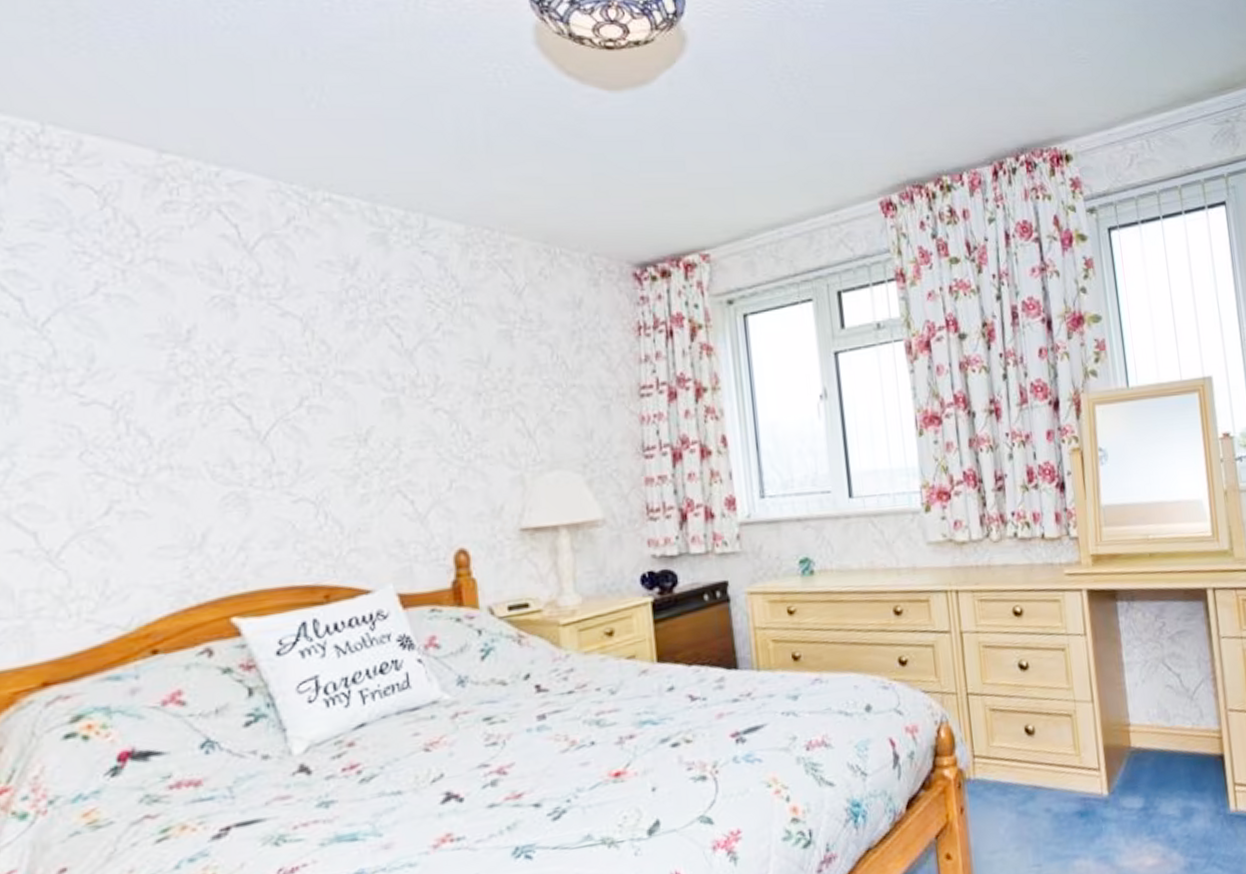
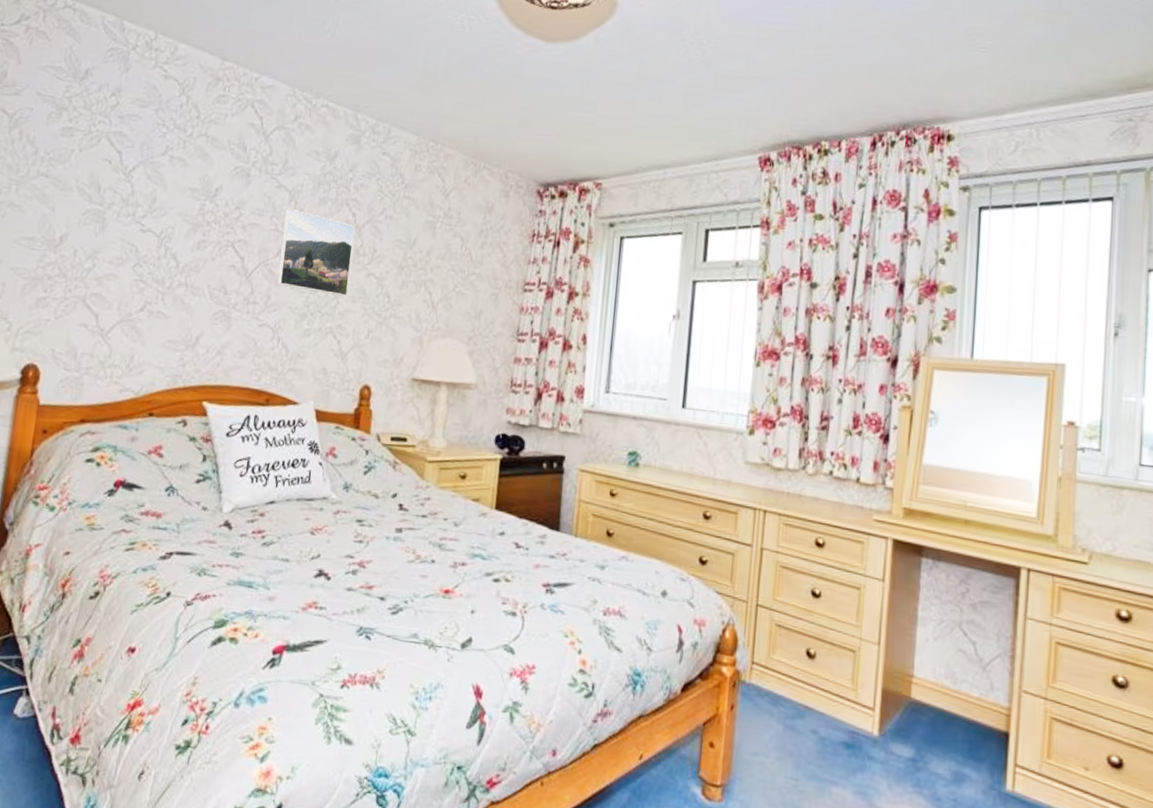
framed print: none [298,340,412,445] -> present [276,208,355,297]

